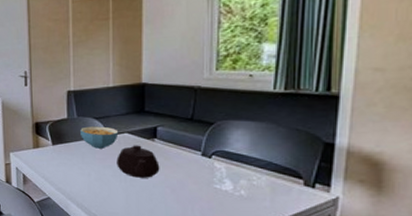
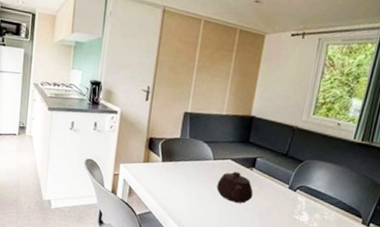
cereal bowl: present [80,126,119,149] -> none [189,148,224,171]

